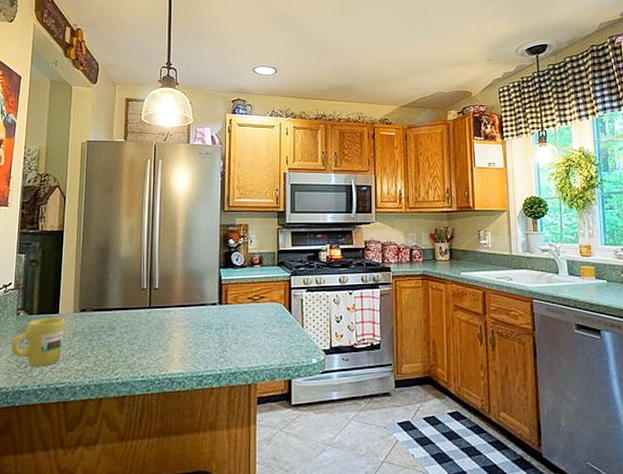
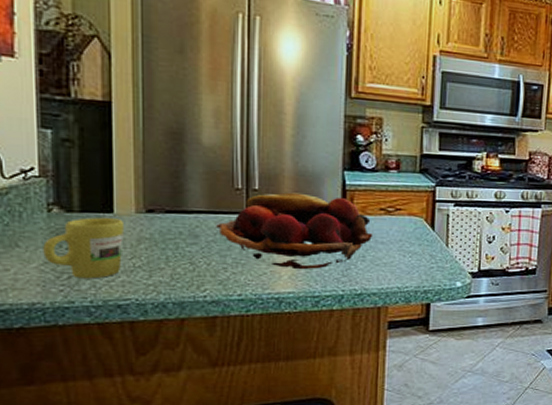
fruit basket: none [128,289,243,352] -> present [216,192,374,269]

